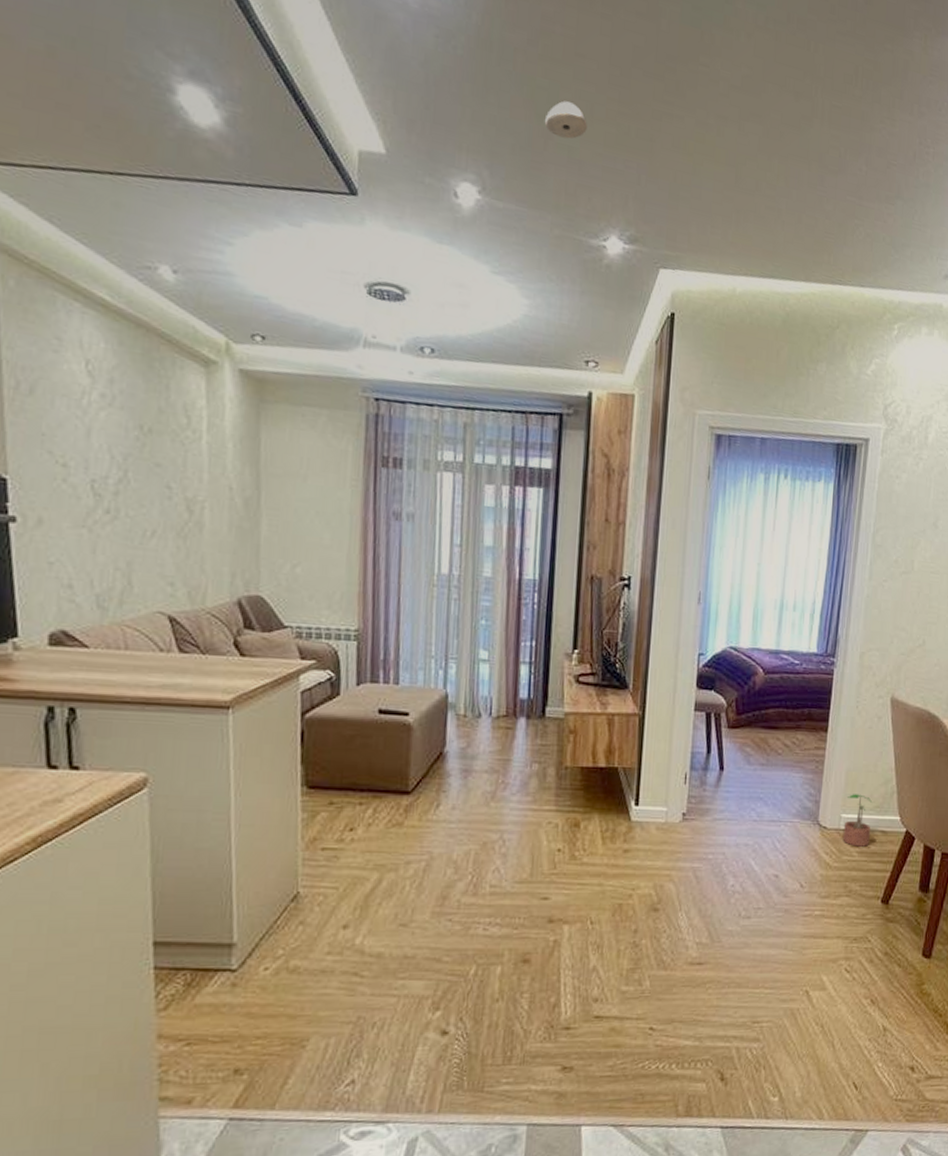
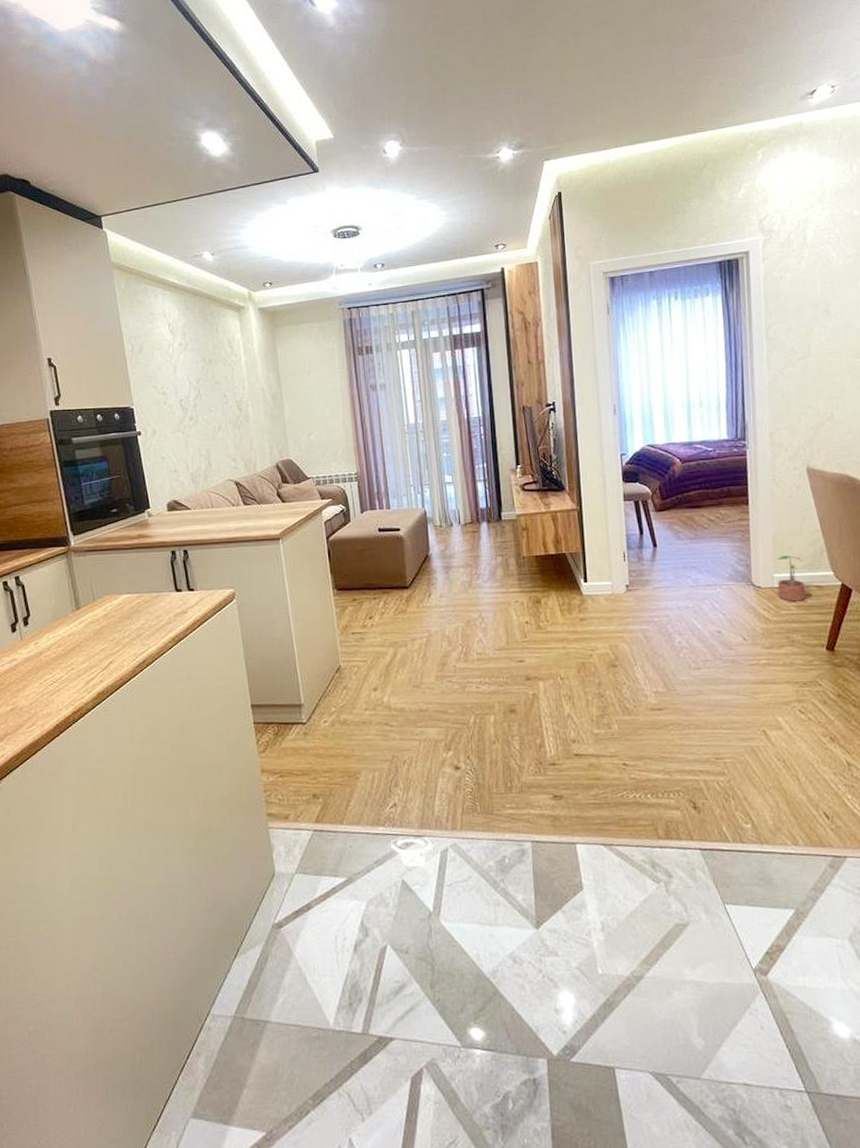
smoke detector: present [544,100,587,139] -> none [440,60,473,88]

